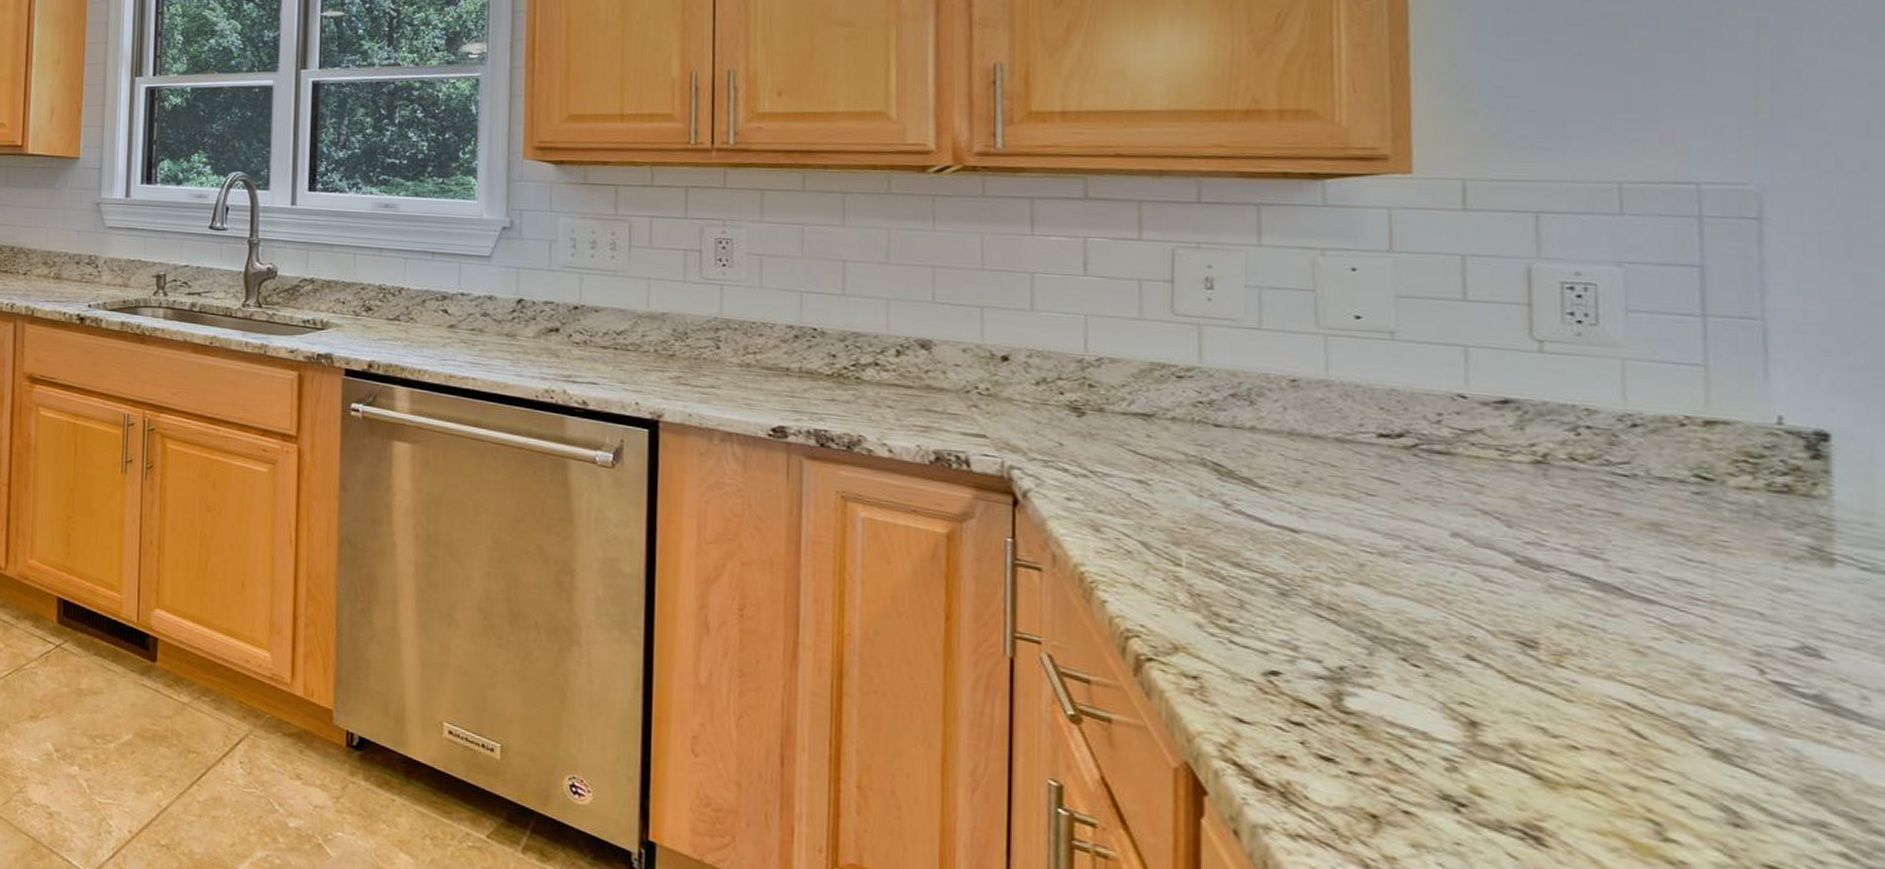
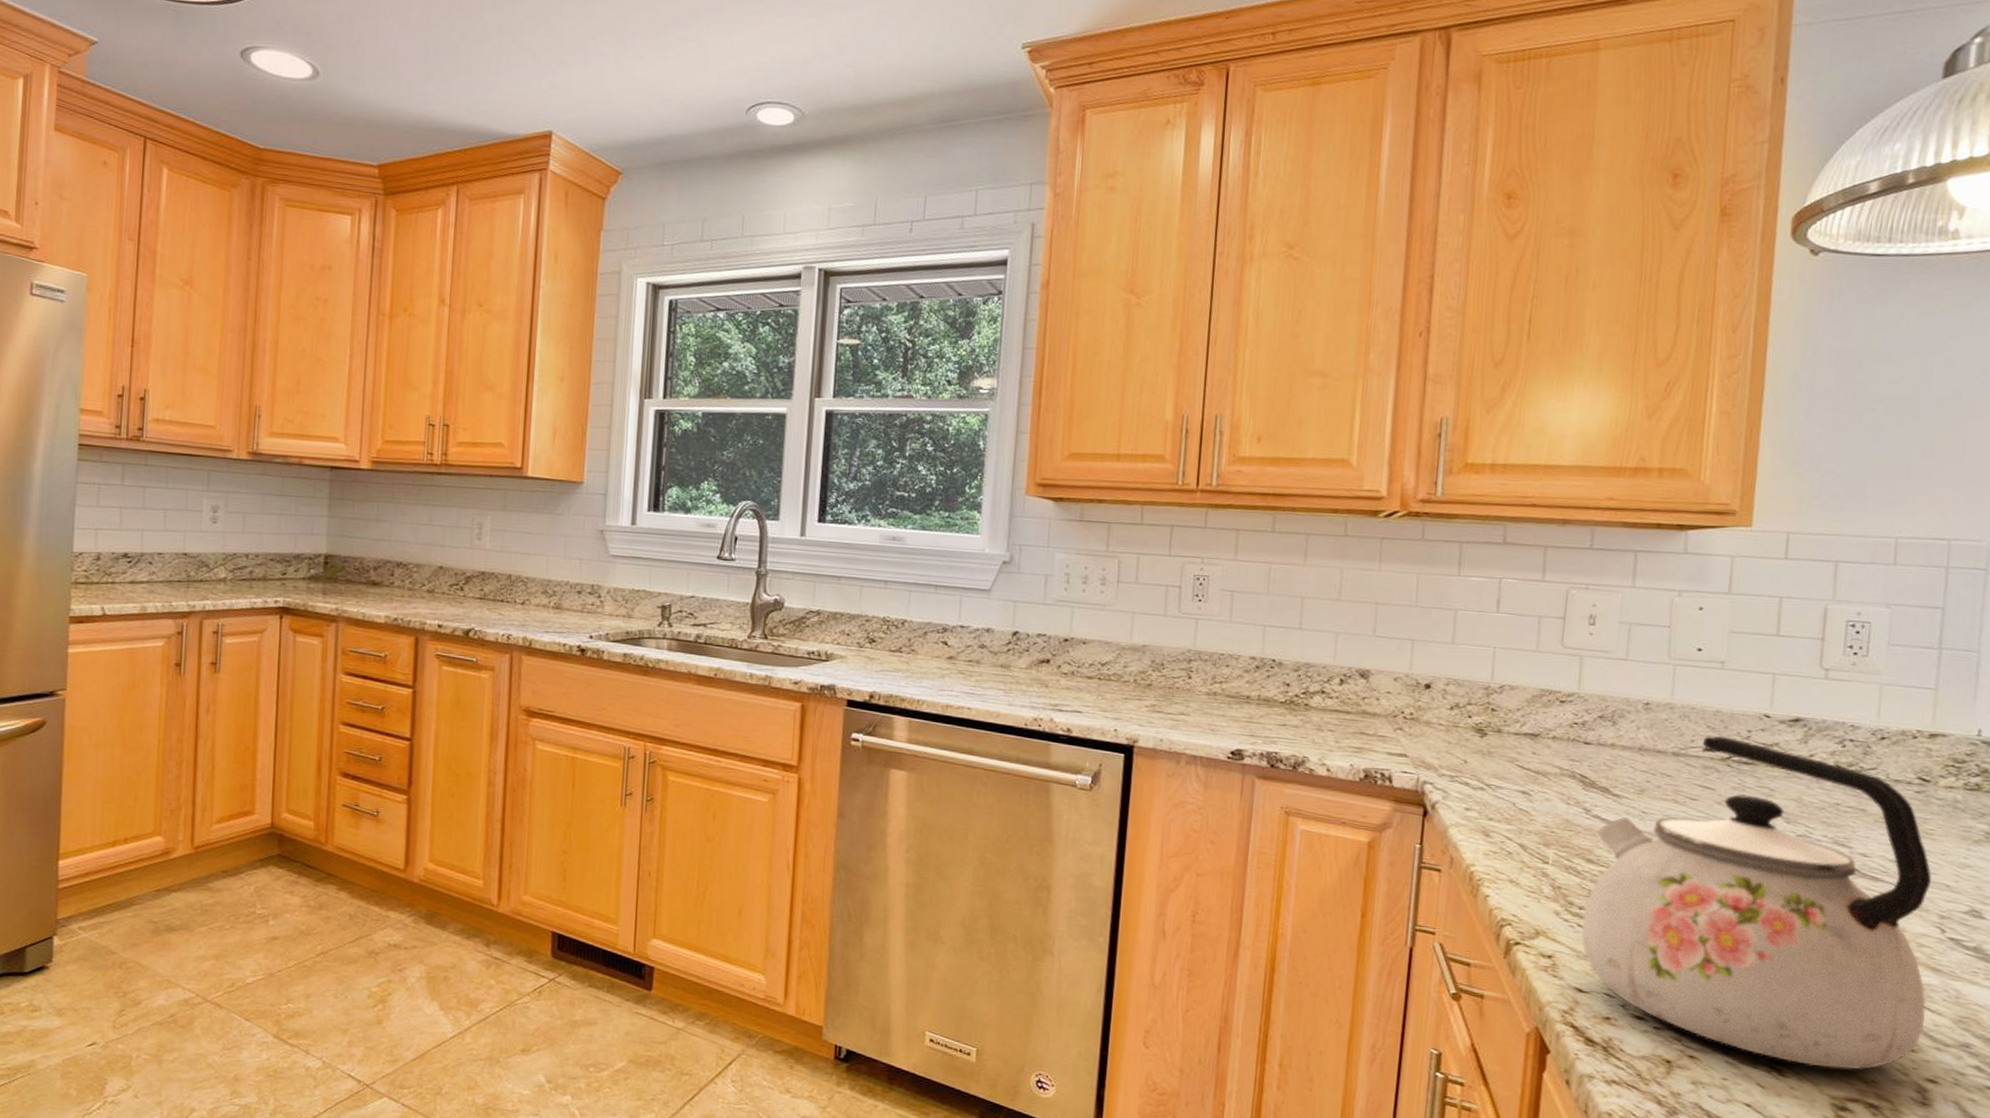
kettle: none [1233,419,1752,846] -> present [1581,735,1932,1070]

